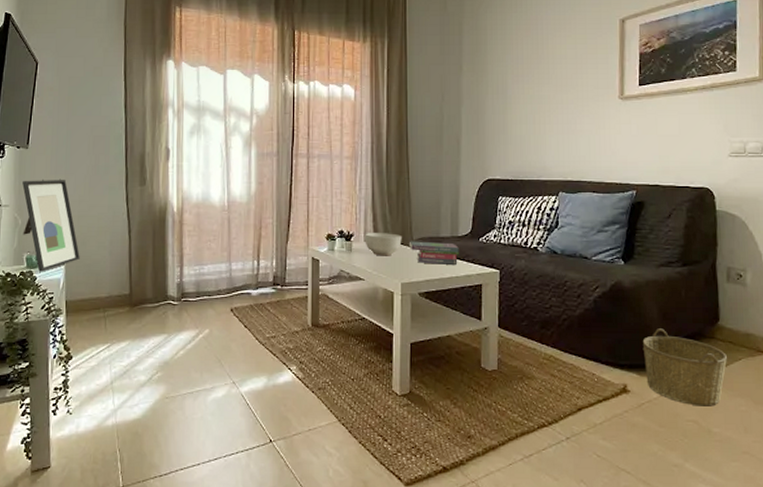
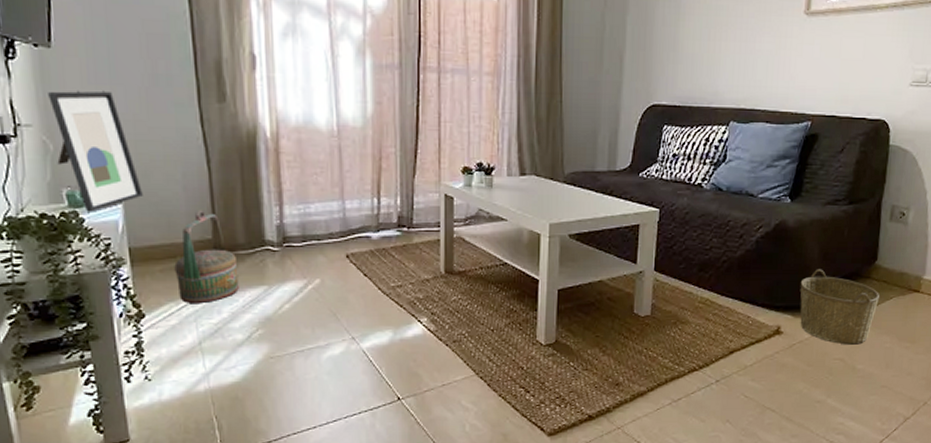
decorative basket: none [97,270,146,349] -> present [174,209,239,304]
bowl: present [365,232,402,256] -> none [508,164,552,193]
books: present [410,241,459,264] -> none [560,175,616,203]

